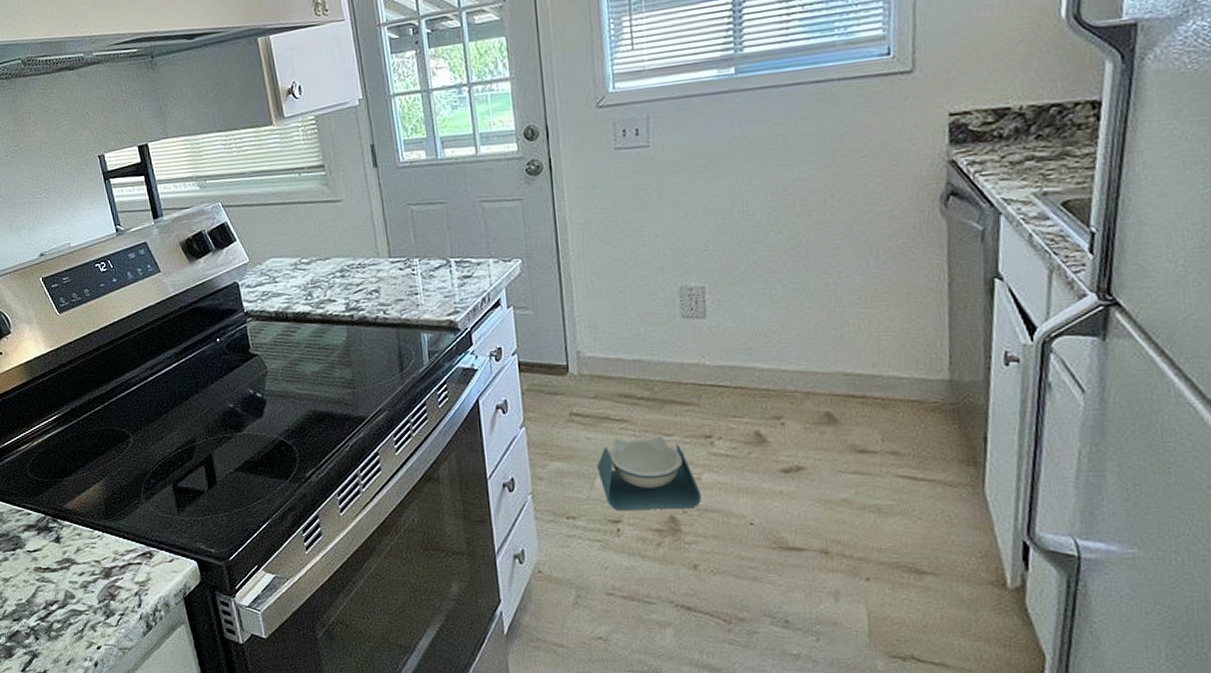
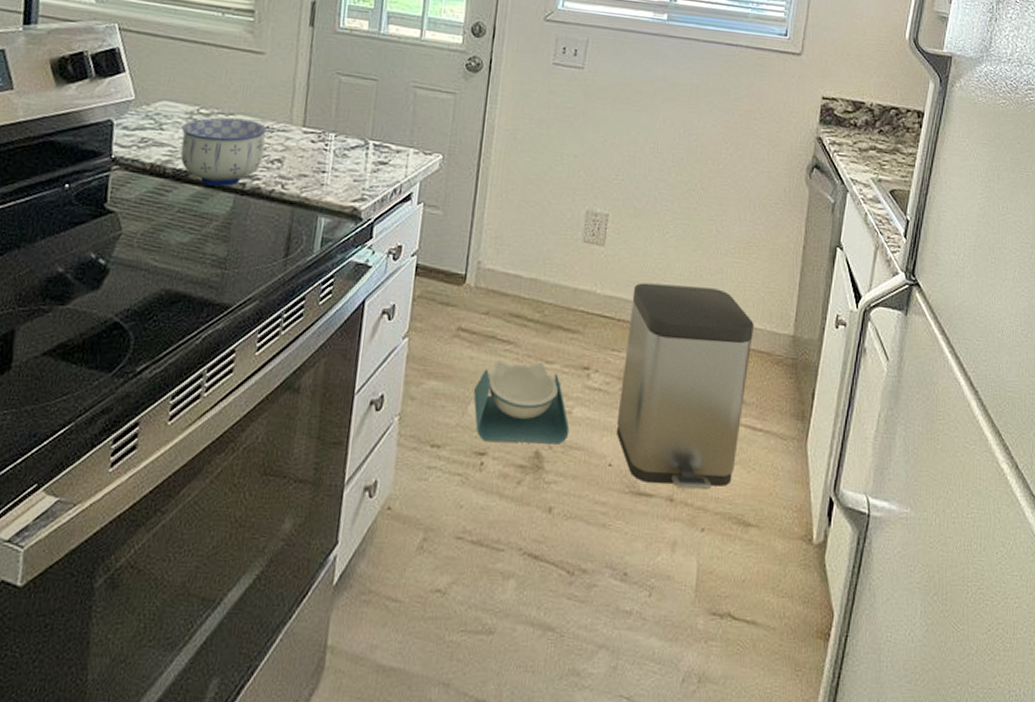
bowl: none [290,260,363,322] -> present [180,117,268,187]
pedal bin: none [746,343,898,542] -> present [616,282,754,491]

